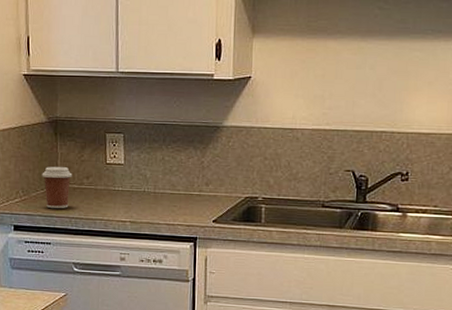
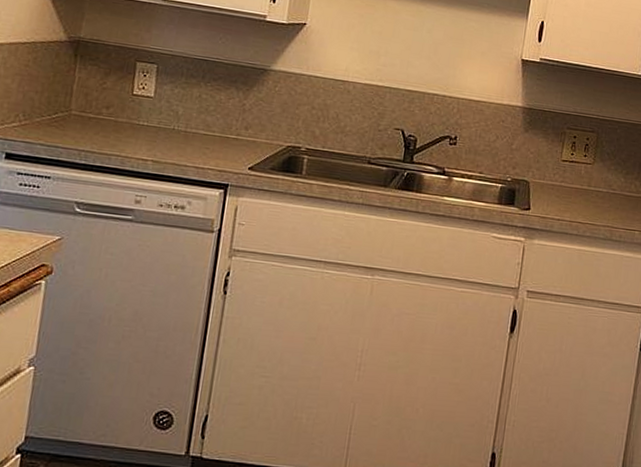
coffee cup: present [42,167,72,209] -> none [51,90,89,139]

